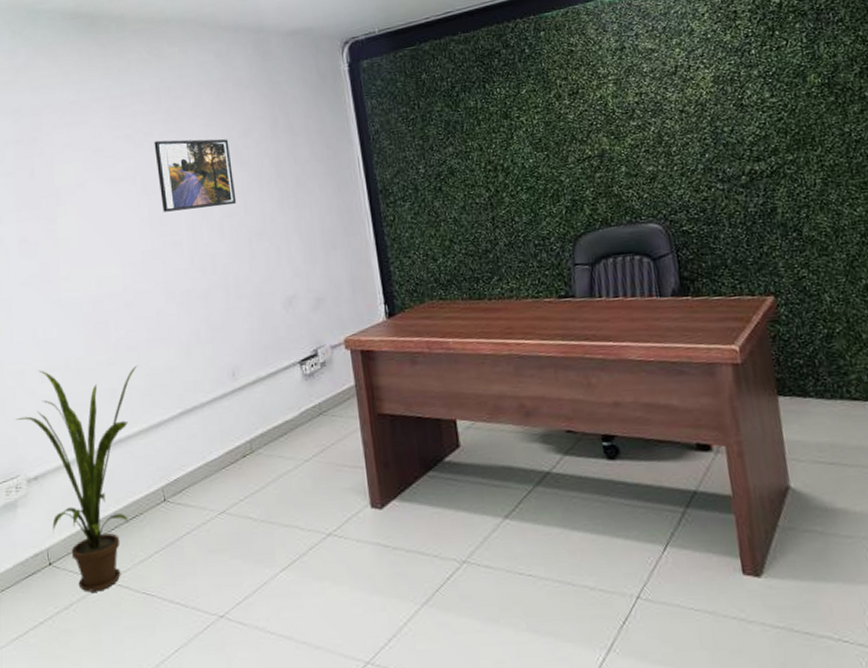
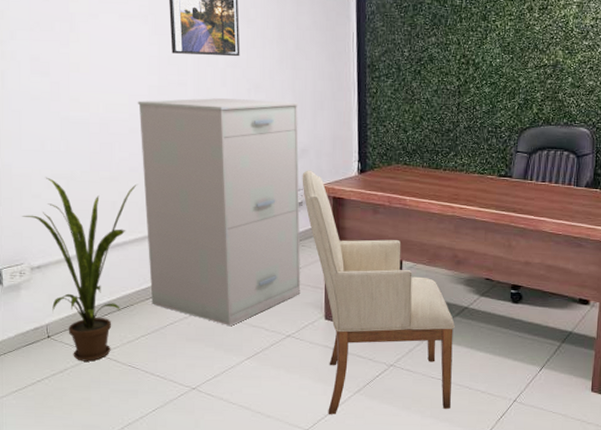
filing cabinet: none [131,245,337,528] -> present [137,98,301,326]
chair: none [321,321,552,638] -> present [302,170,455,414]

